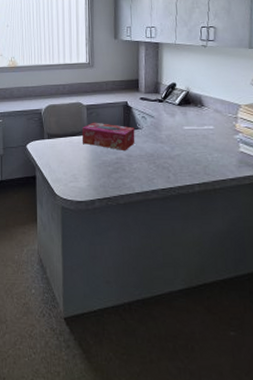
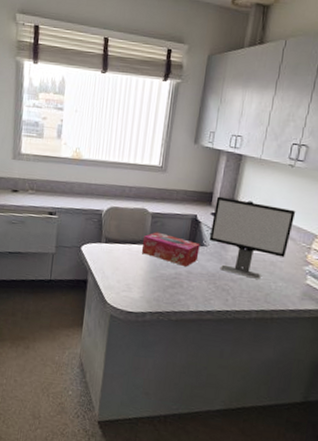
computer monitor: none [142,82,217,153] -> present [209,196,296,279]

